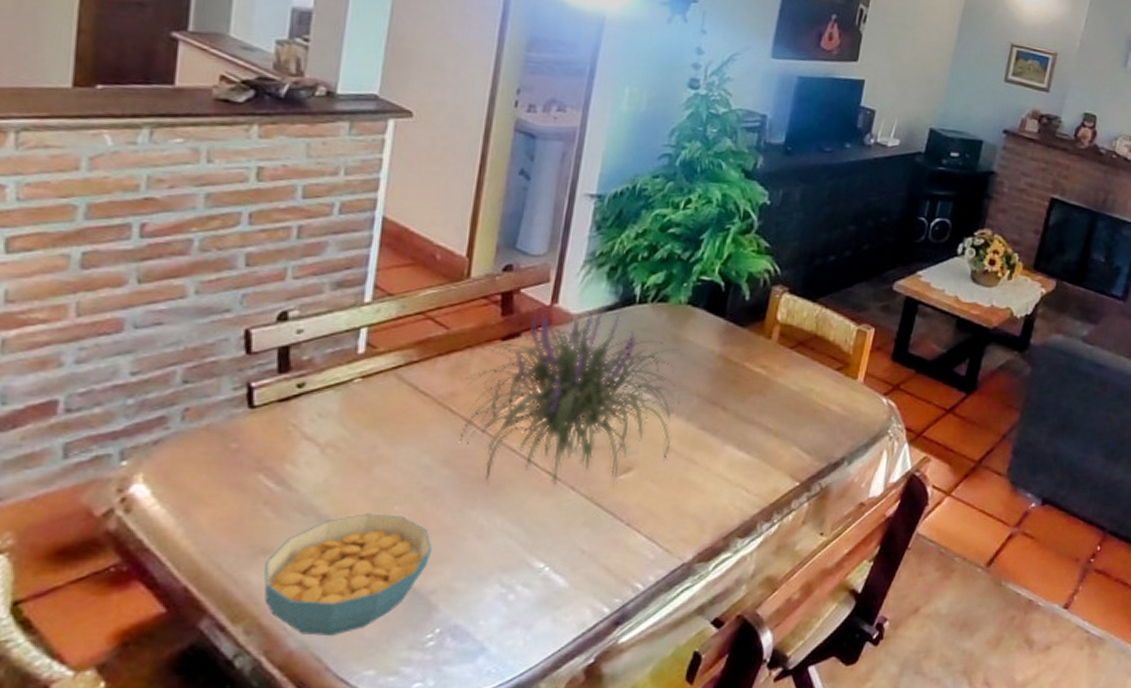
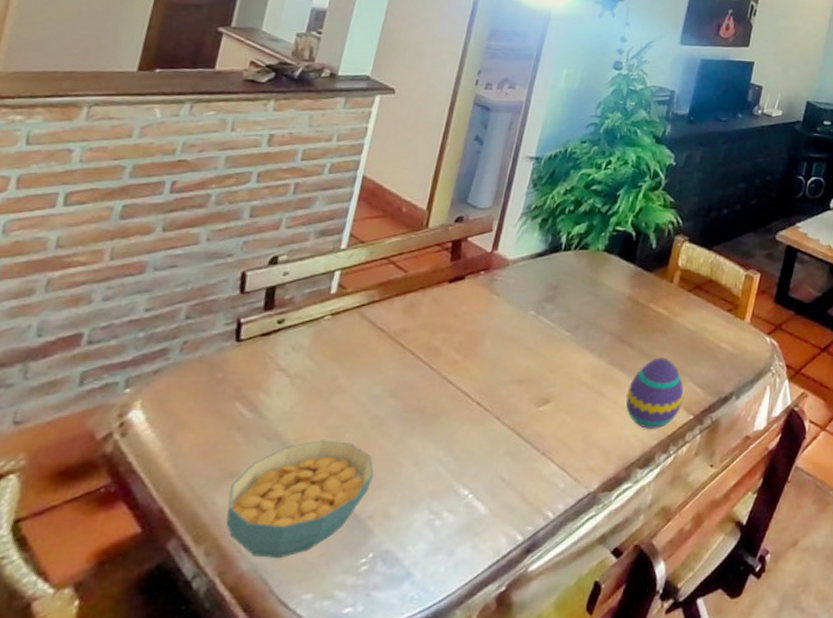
plant: present [459,305,680,485] -> none [406,252,596,416]
decorative egg: none [720,421,788,497] -> present [625,357,684,429]

